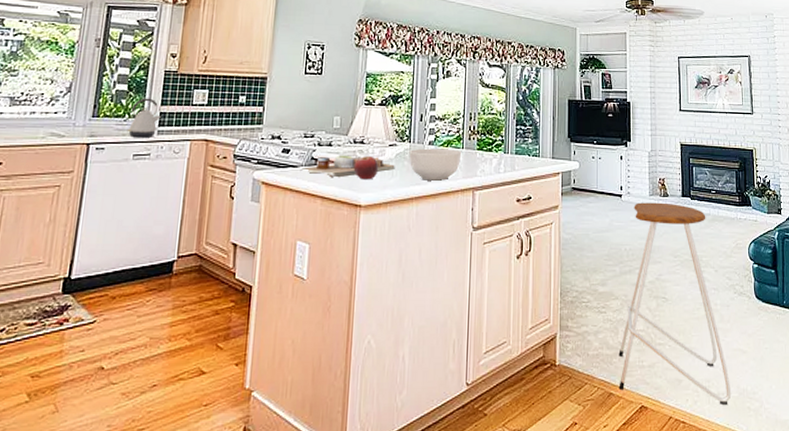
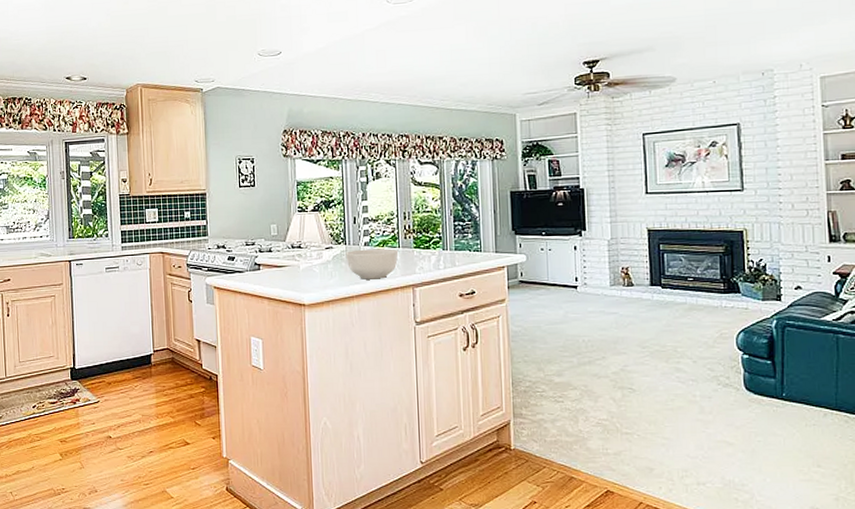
kettle: present [127,98,161,137] -> none [97,219,122,253]
cutting board: present [300,155,395,178] -> none [246,259,333,281]
fruit: present [353,155,379,180] -> none [294,259,318,281]
bar stool: present [618,202,732,405] -> none [579,292,715,494]

